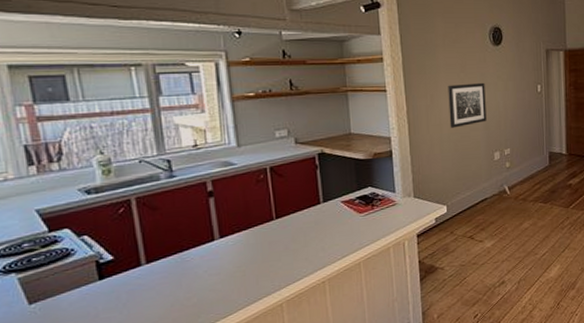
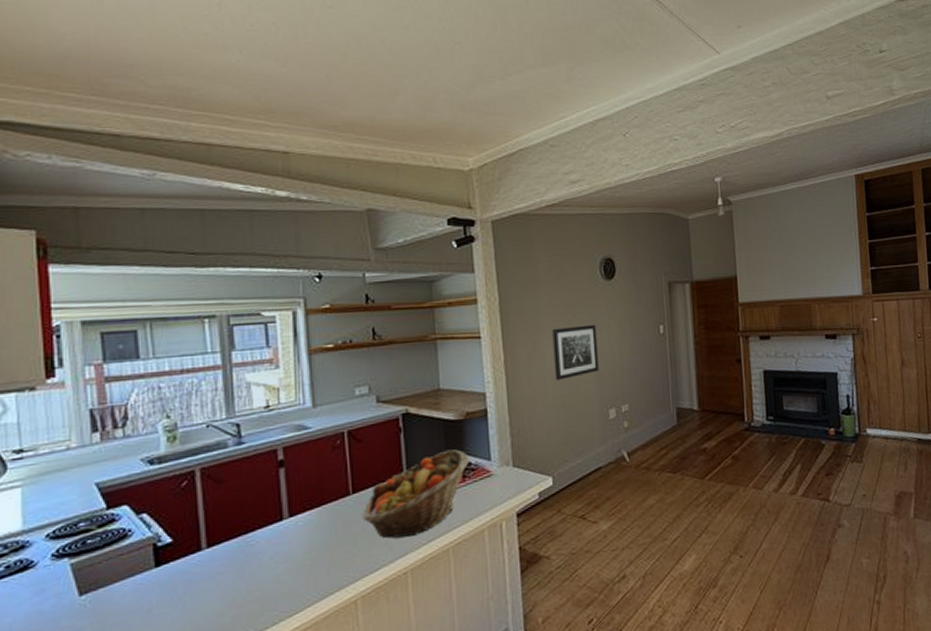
fruit basket: none [285,183,377,255] -> present [363,449,470,539]

